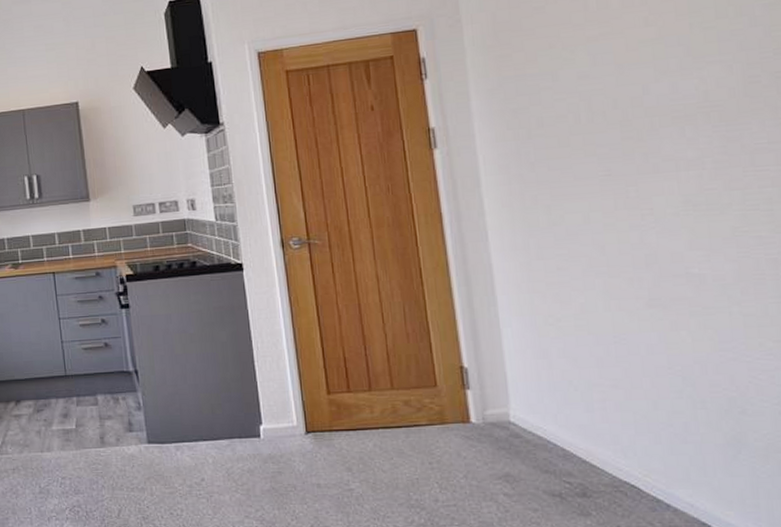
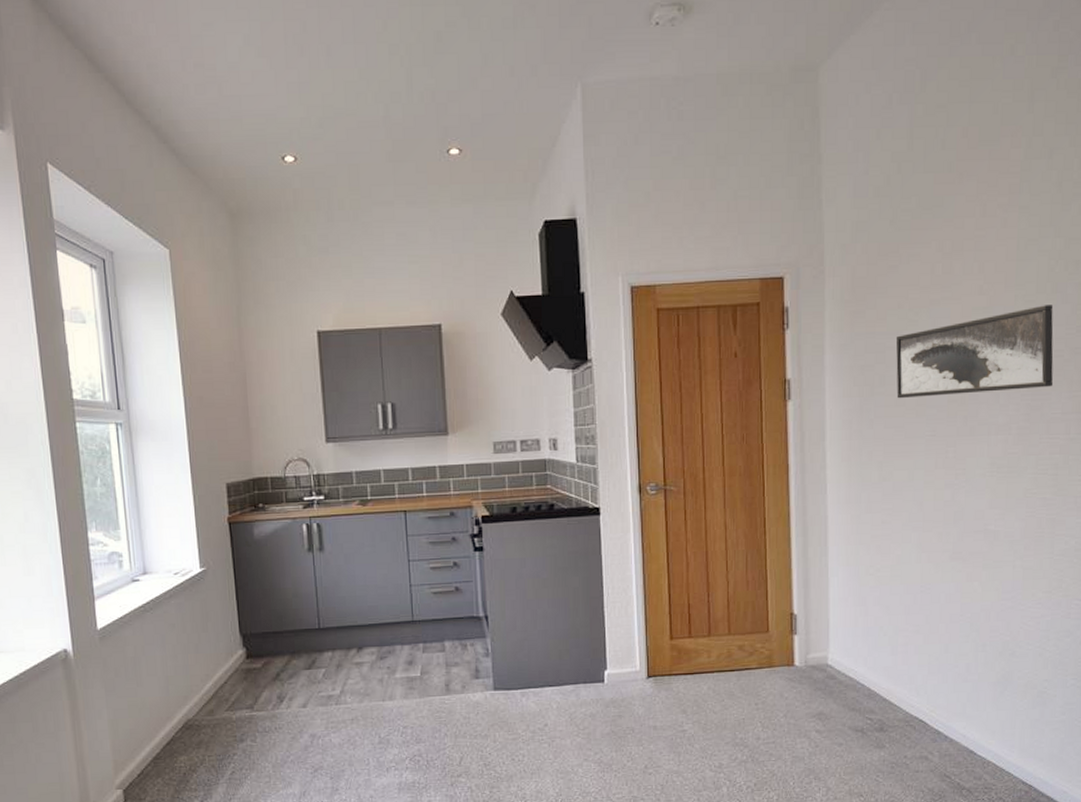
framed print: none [550,29,753,140] -> present [895,305,1054,399]

